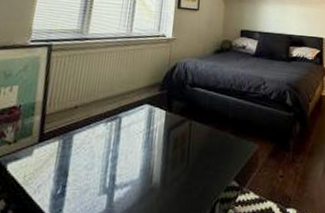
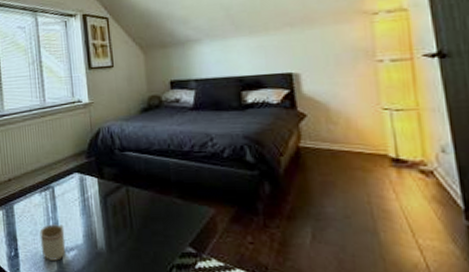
mug: none [93,157,123,198] -> present [39,224,66,261]

